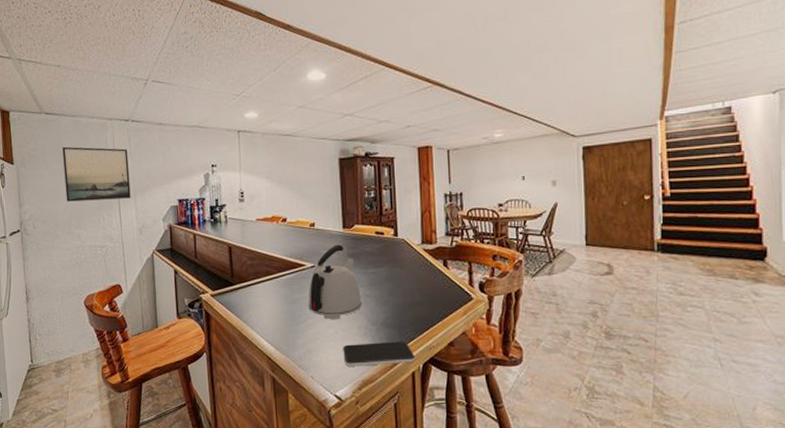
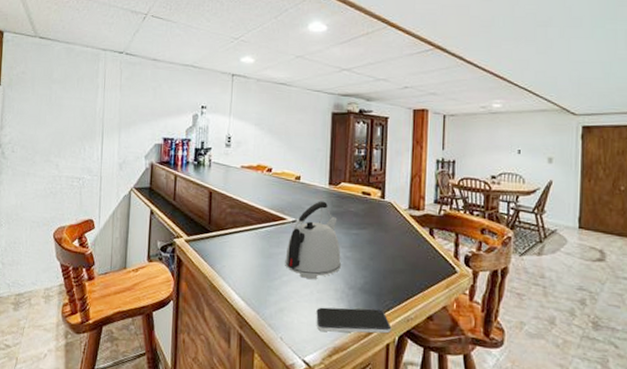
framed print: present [62,146,131,202] -> none [49,72,118,132]

